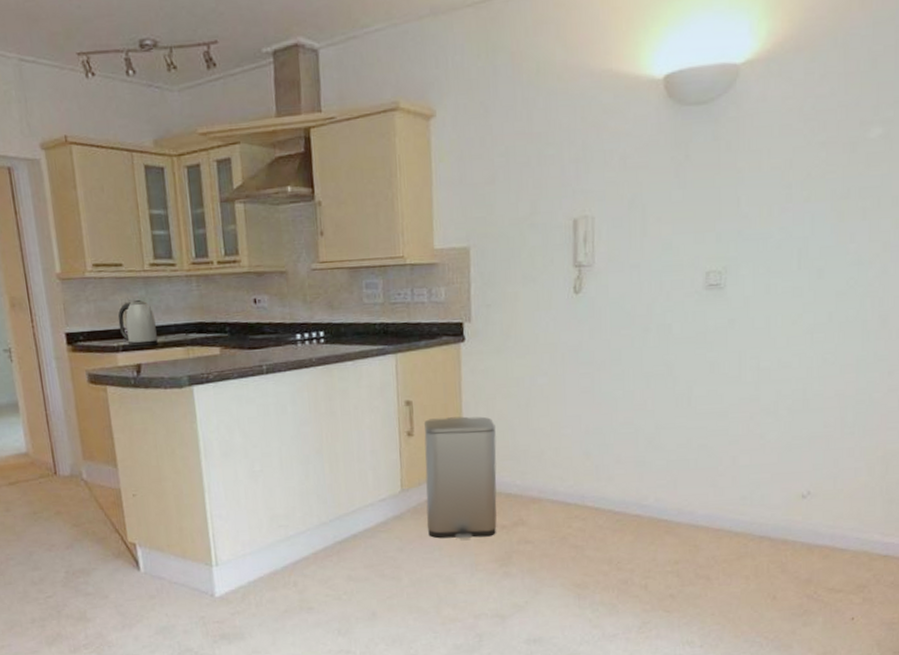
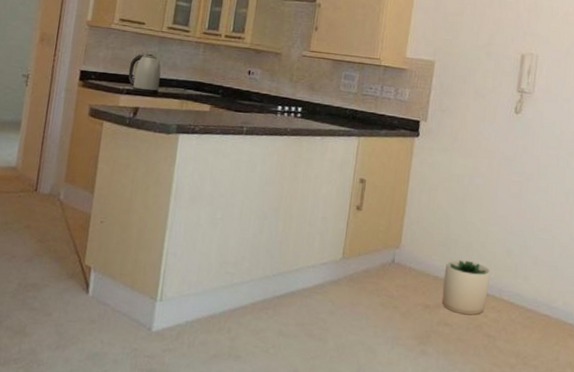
pedal bin: present [424,416,497,540] -> none [359,197,434,314]
planter: none [517,470,570,529] -> present [441,259,491,316]

